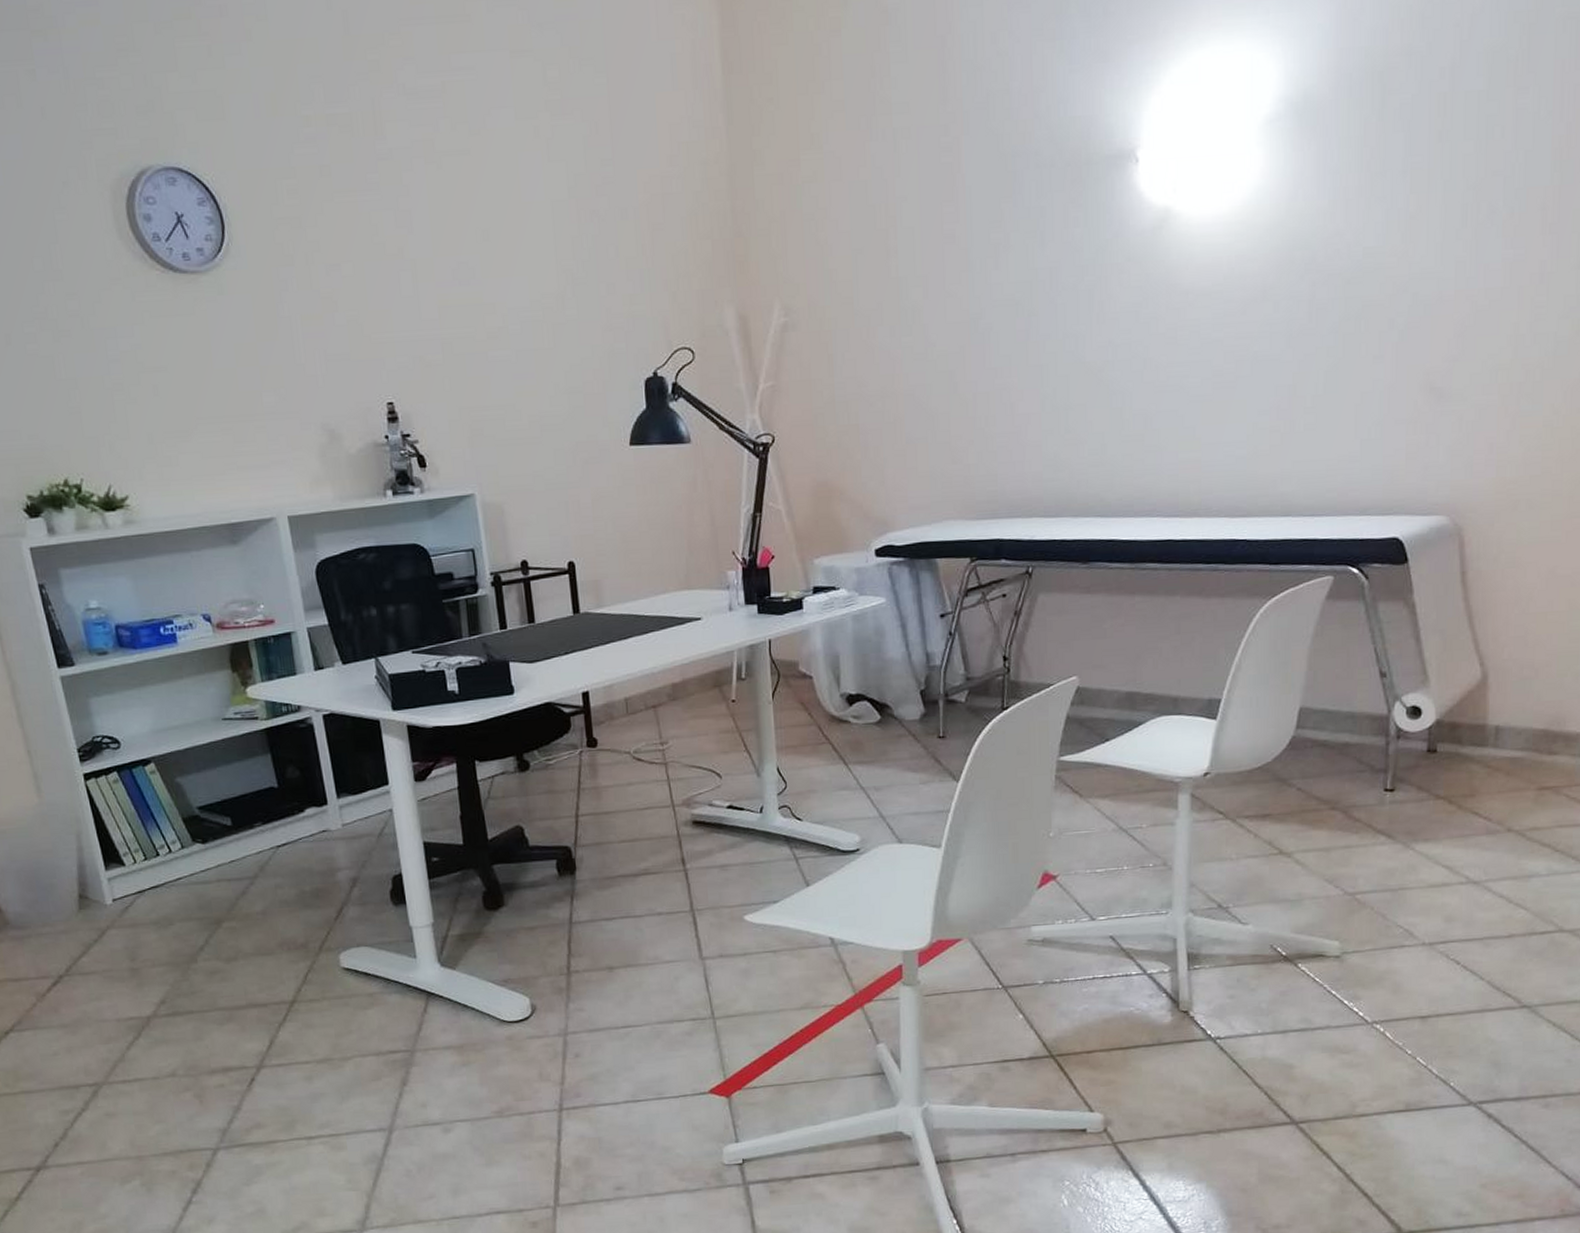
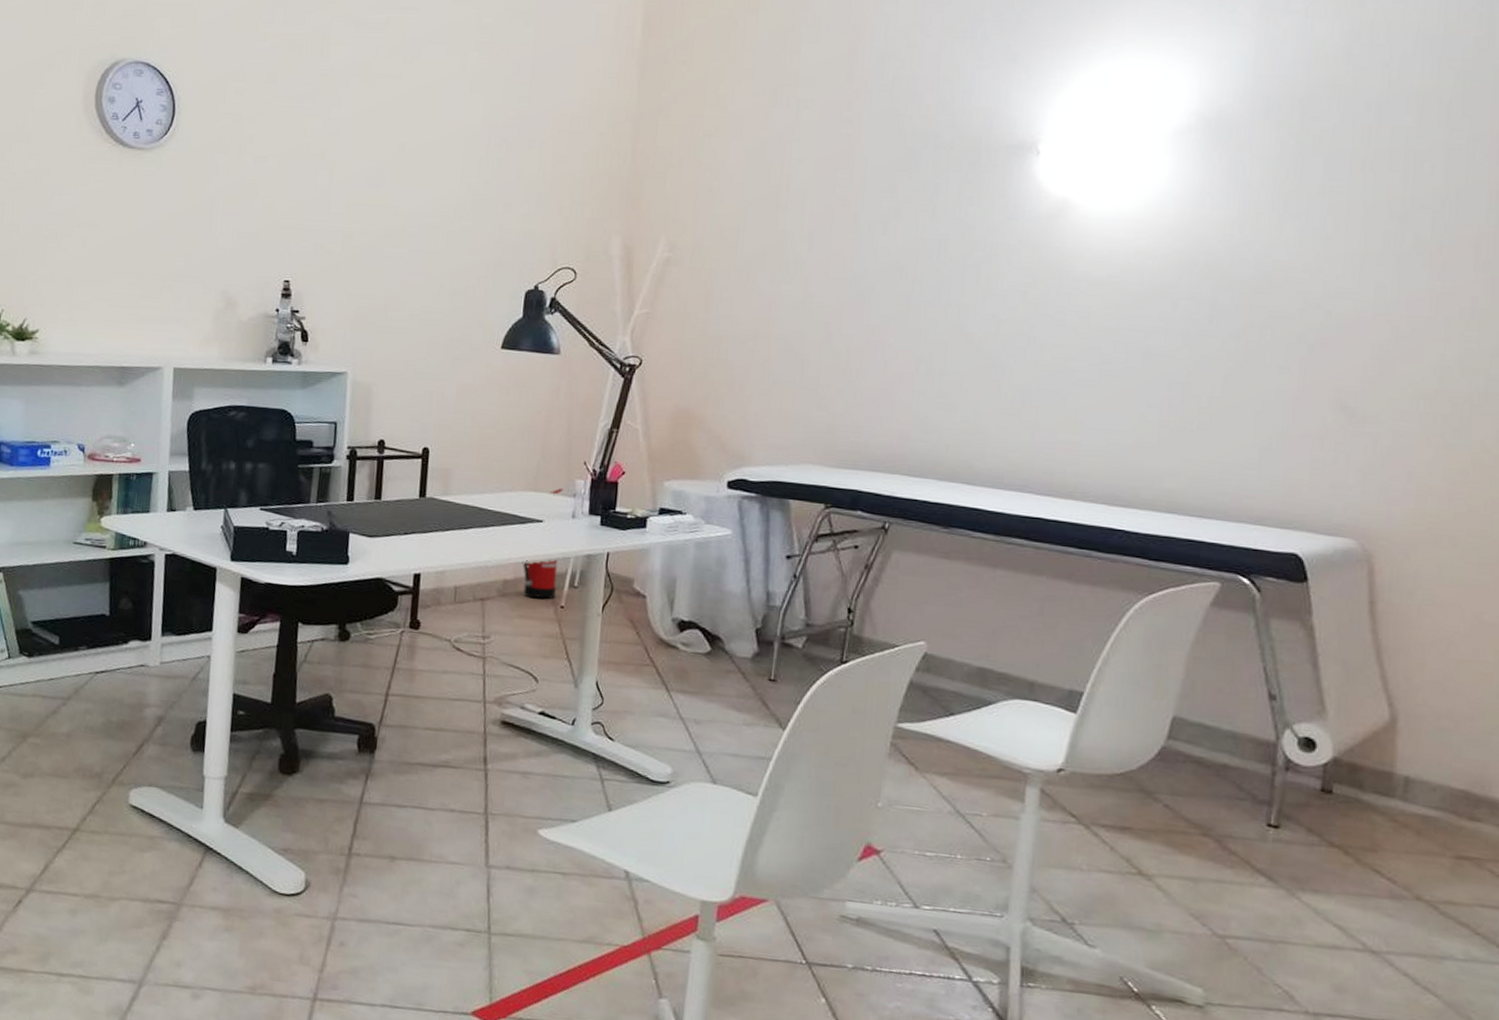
fire extinguisher: none [687,582,725,698] -> present [522,488,564,599]

